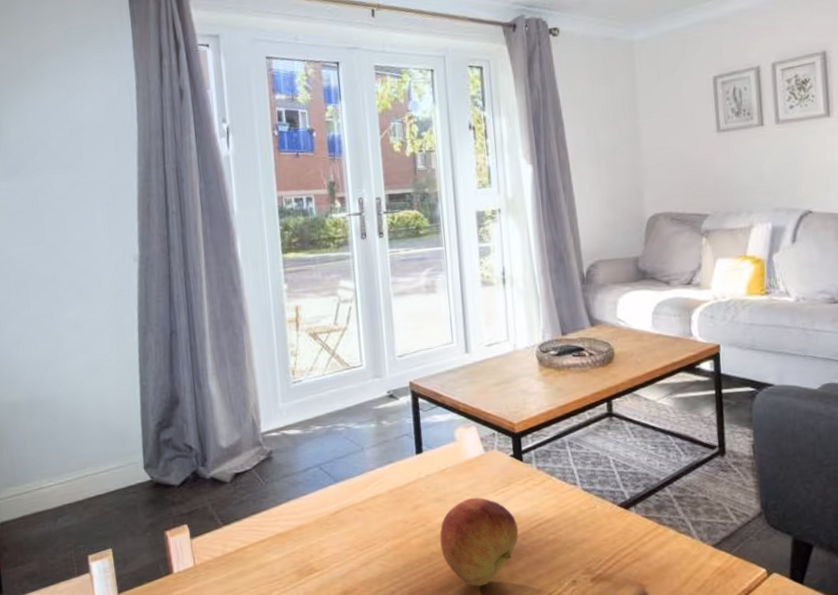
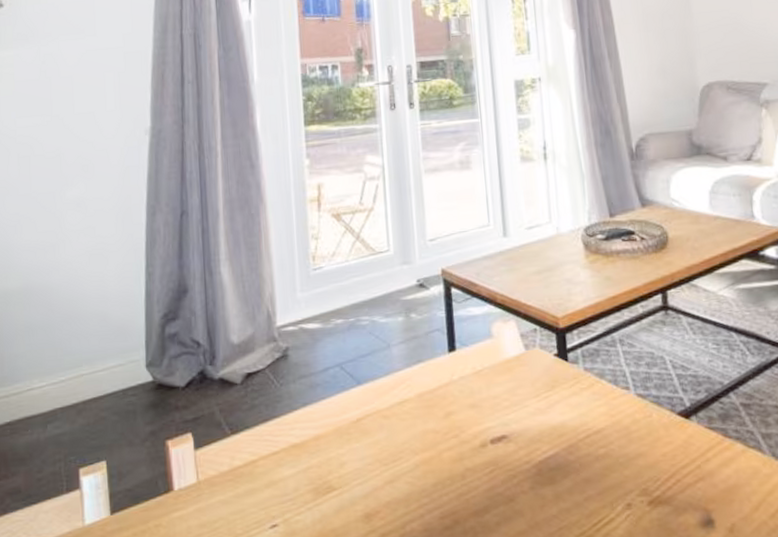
fruit: present [440,497,519,587] -> none [475,404,565,510]

